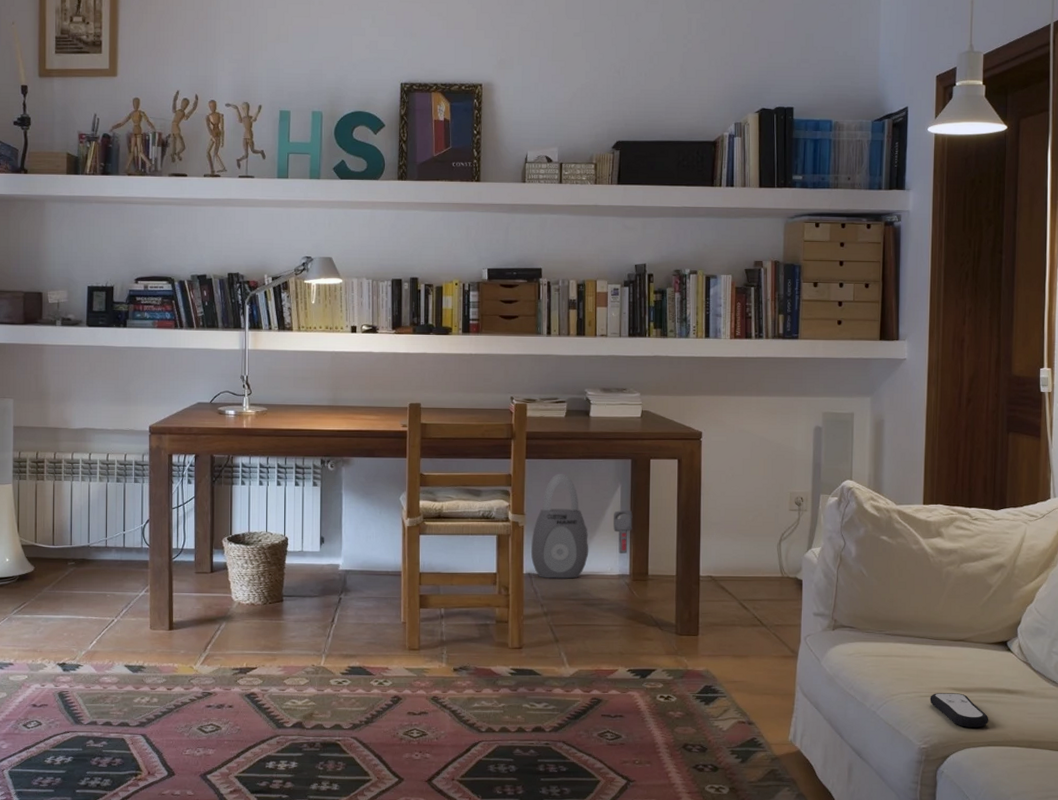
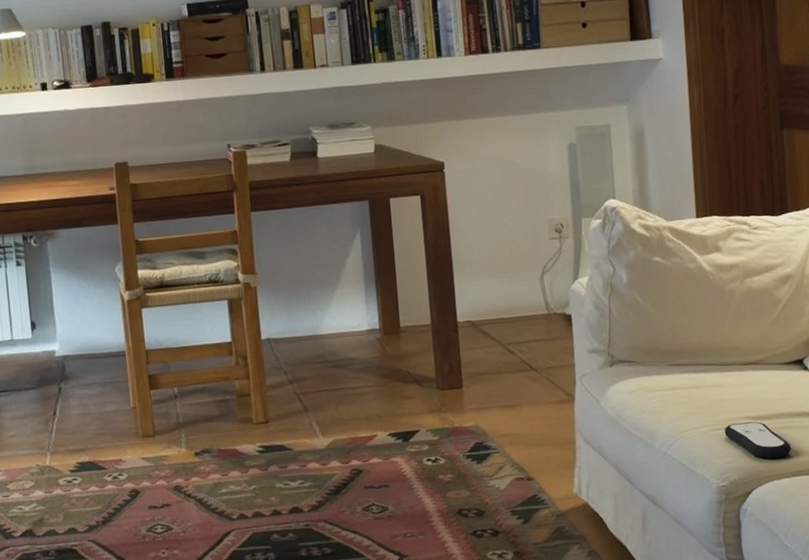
padlock: present [531,473,633,579] -> none [267,223,378,343]

